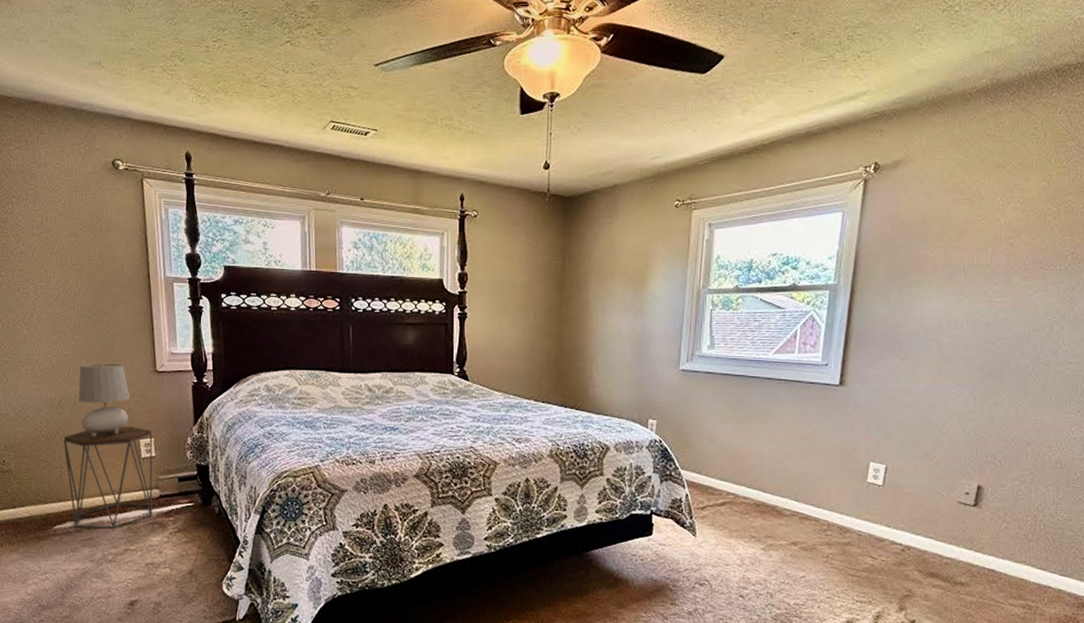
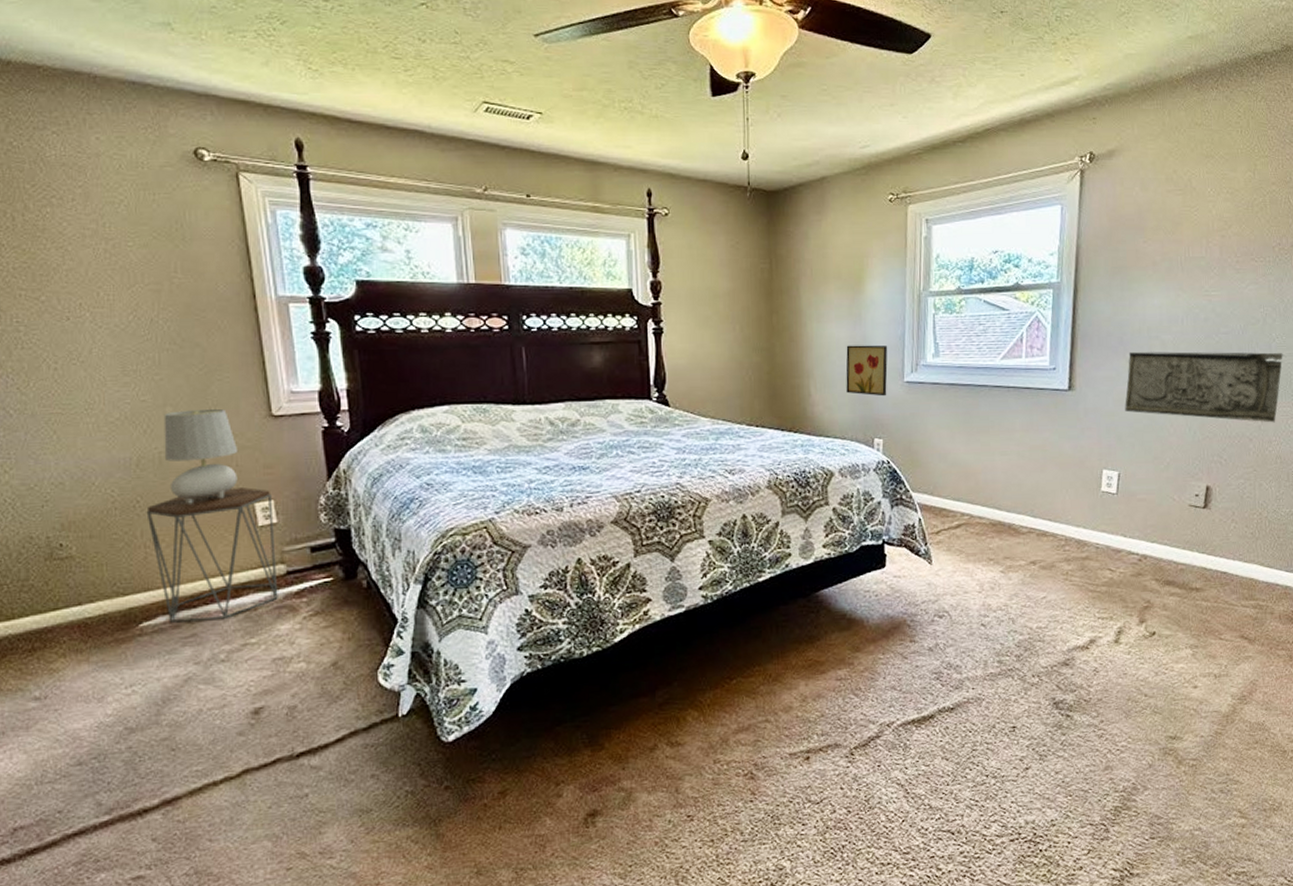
wall art: none [625,335,666,382] -> present [846,345,888,396]
relief panel: none [896,353,1070,429] -> present [1125,352,1283,423]

